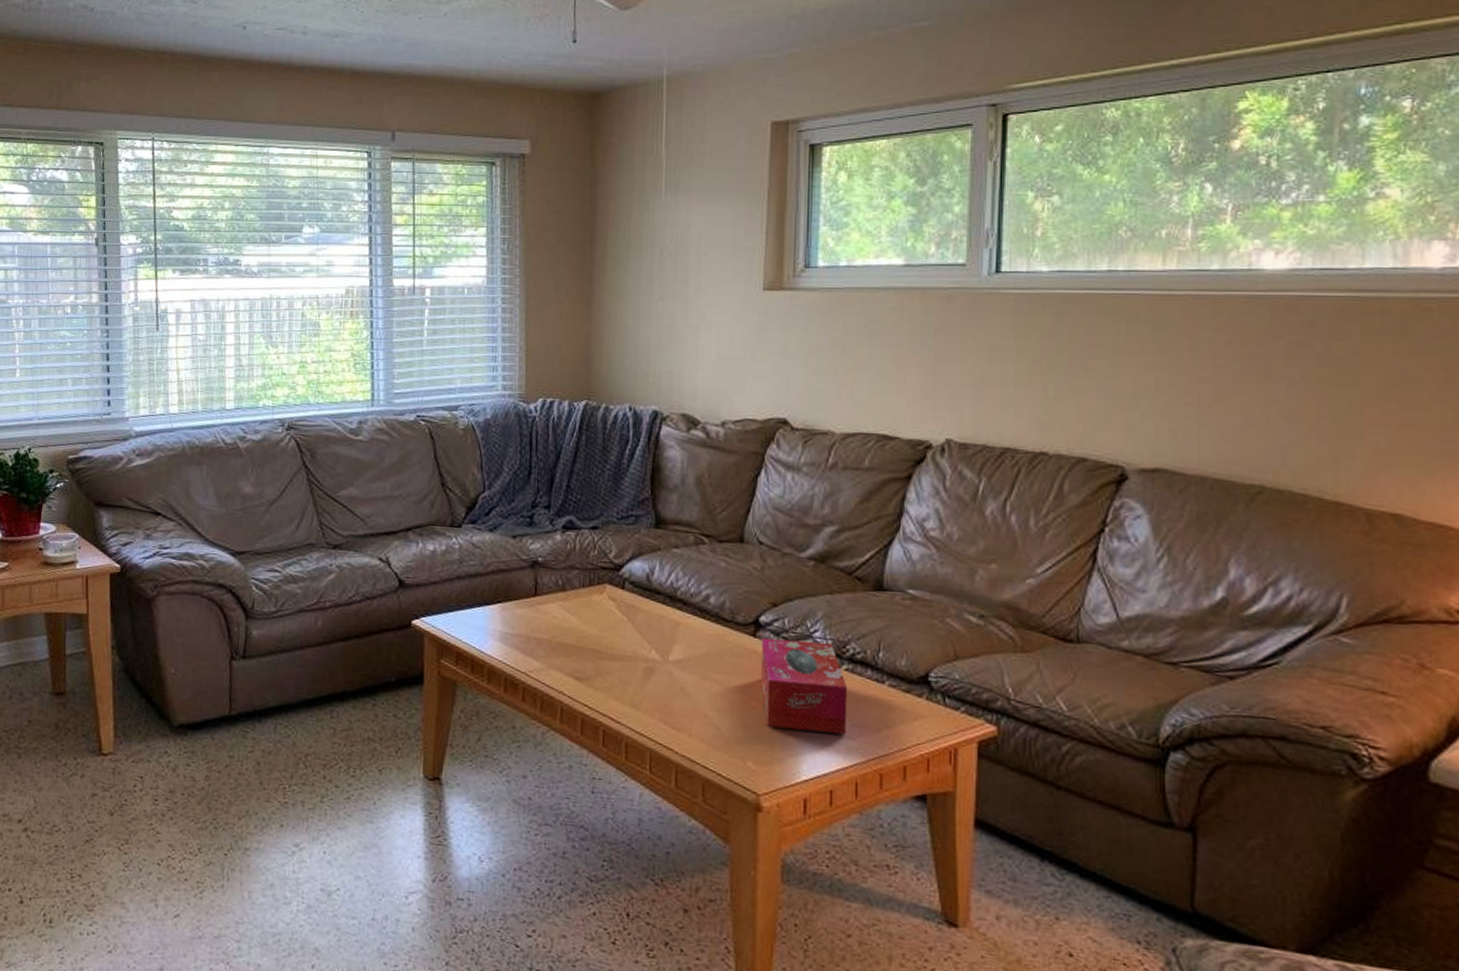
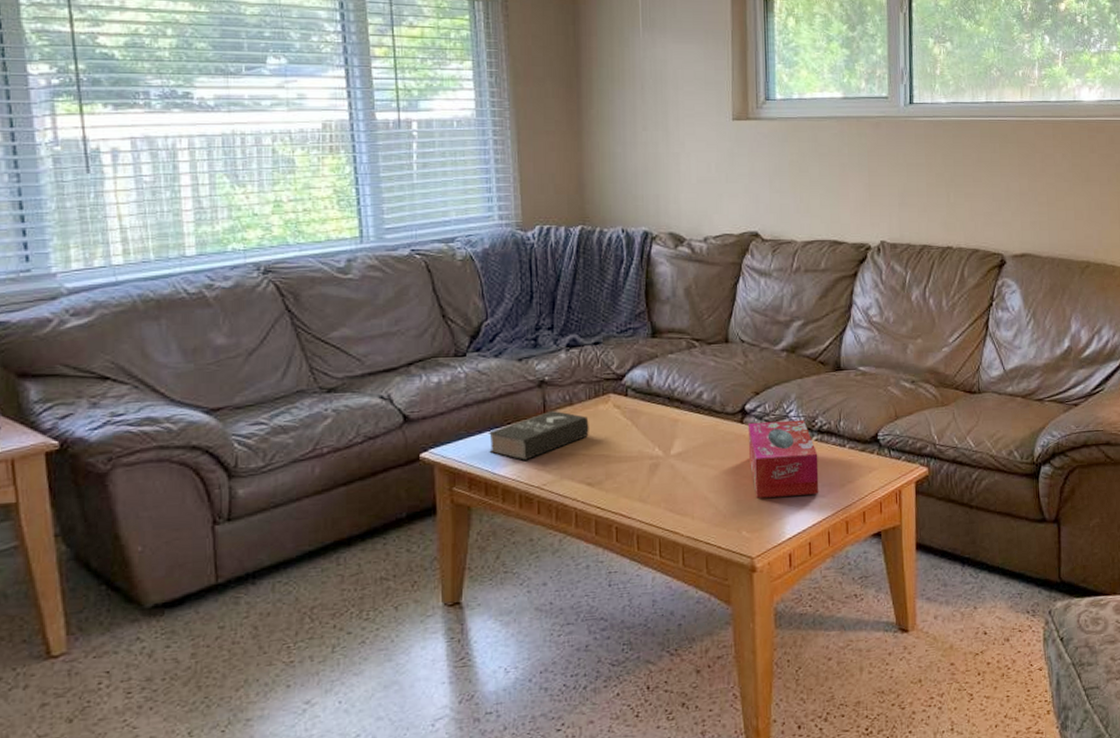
book: none [478,593,581,643] -> present [489,410,589,461]

